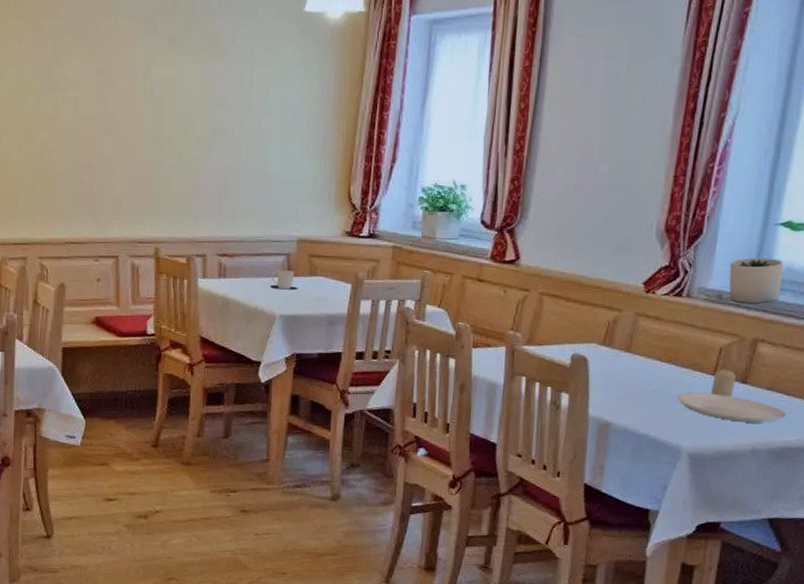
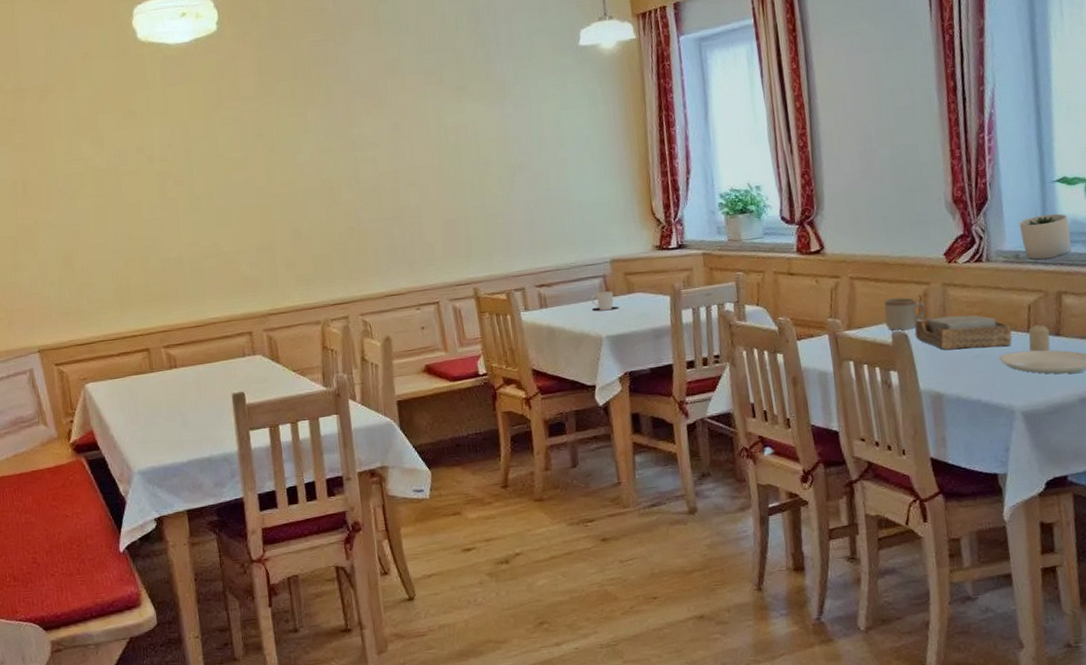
mug: none [567,320,613,355] -> present [884,297,926,331]
napkin holder: none [595,345,697,386] -> present [914,315,1012,350]

